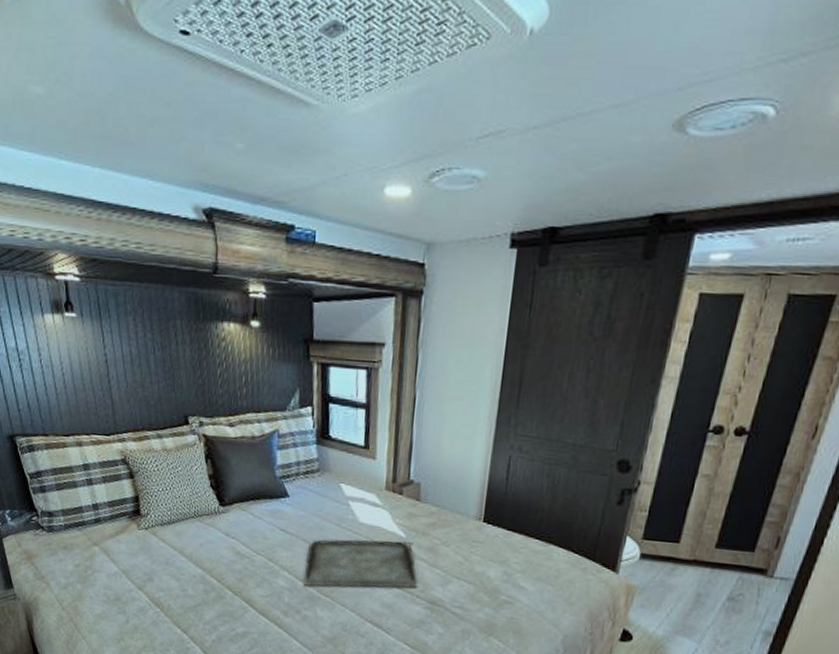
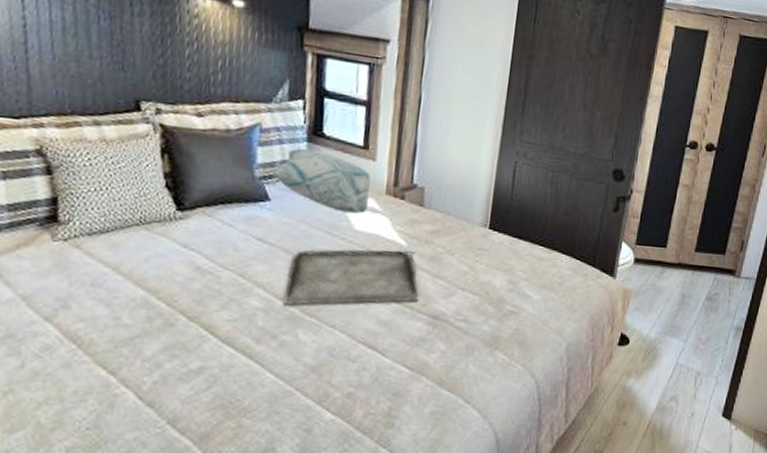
decorative pillow: none [287,450,372,508] -> present [269,148,371,214]

